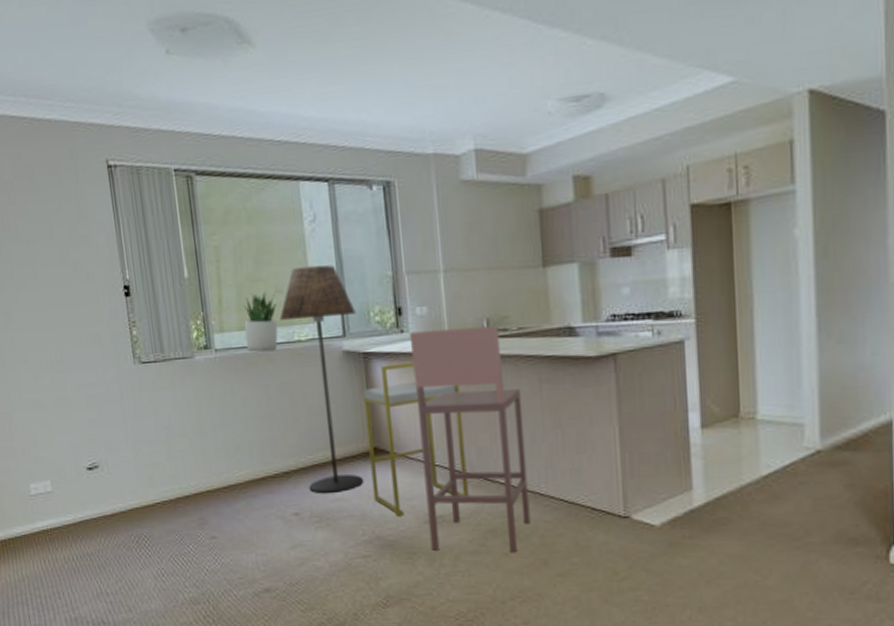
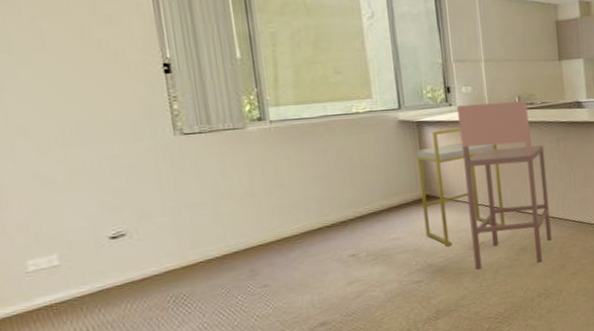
planter: present [244,291,278,352] -> none [301,72,336,123]
floor lamp: present [279,264,363,493] -> none [337,52,416,236]

